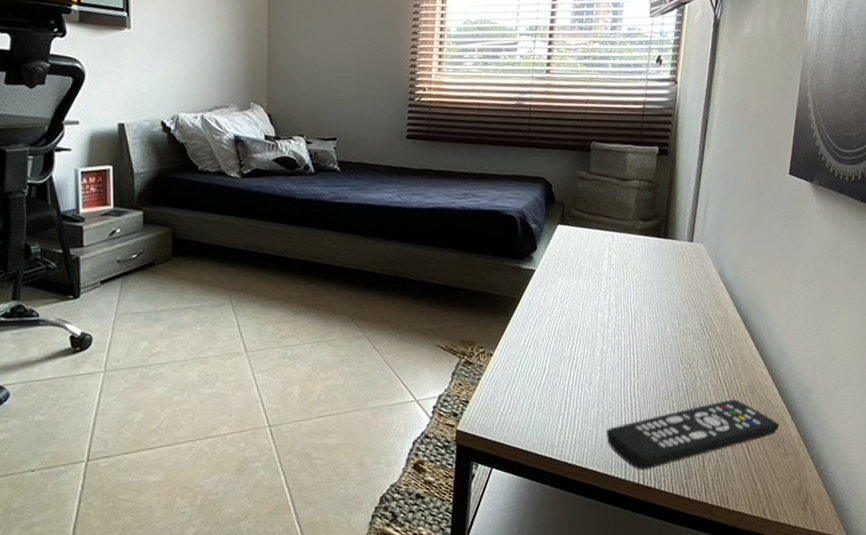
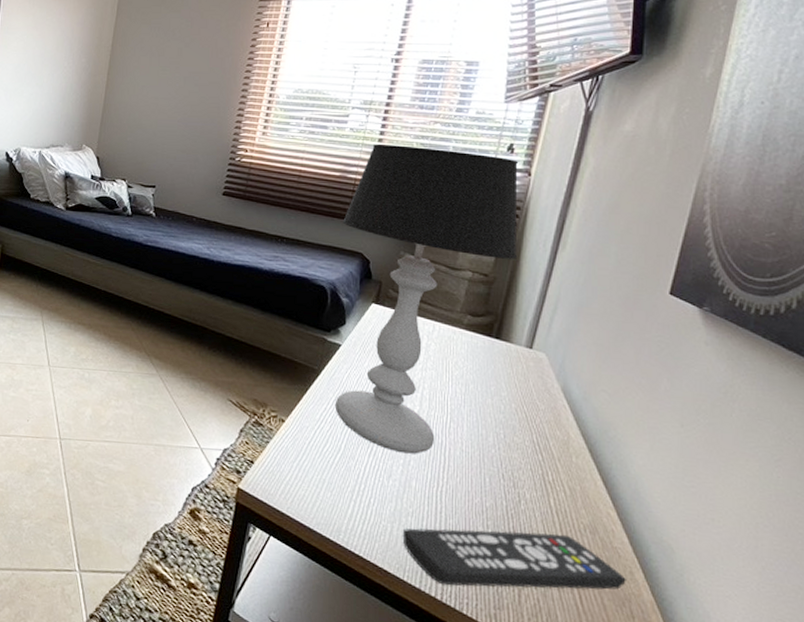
table lamp: none [523,67,674,361] -> present [334,144,519,454]

